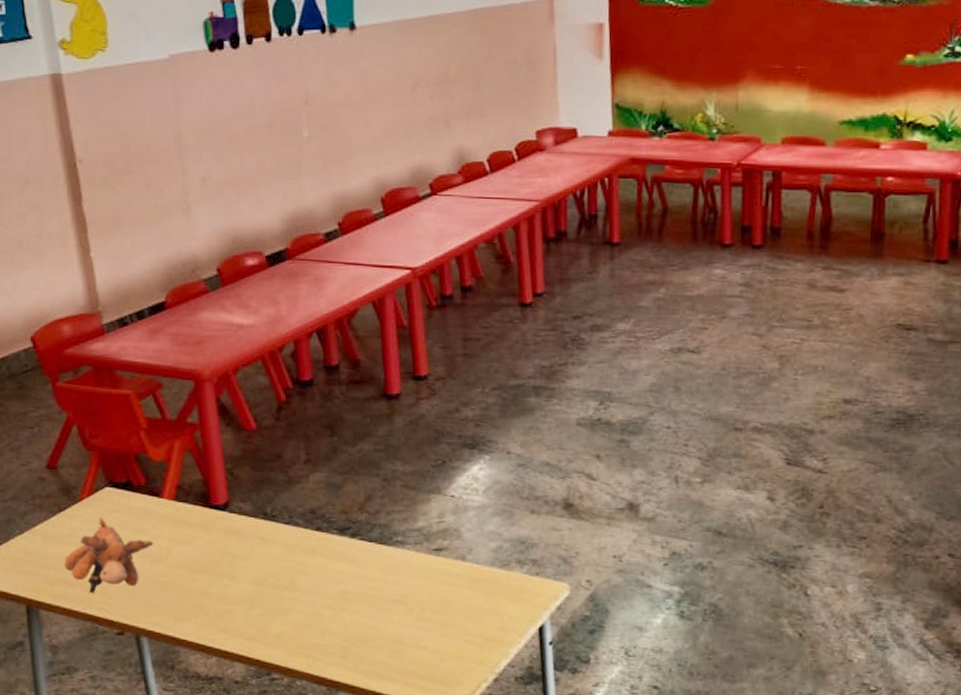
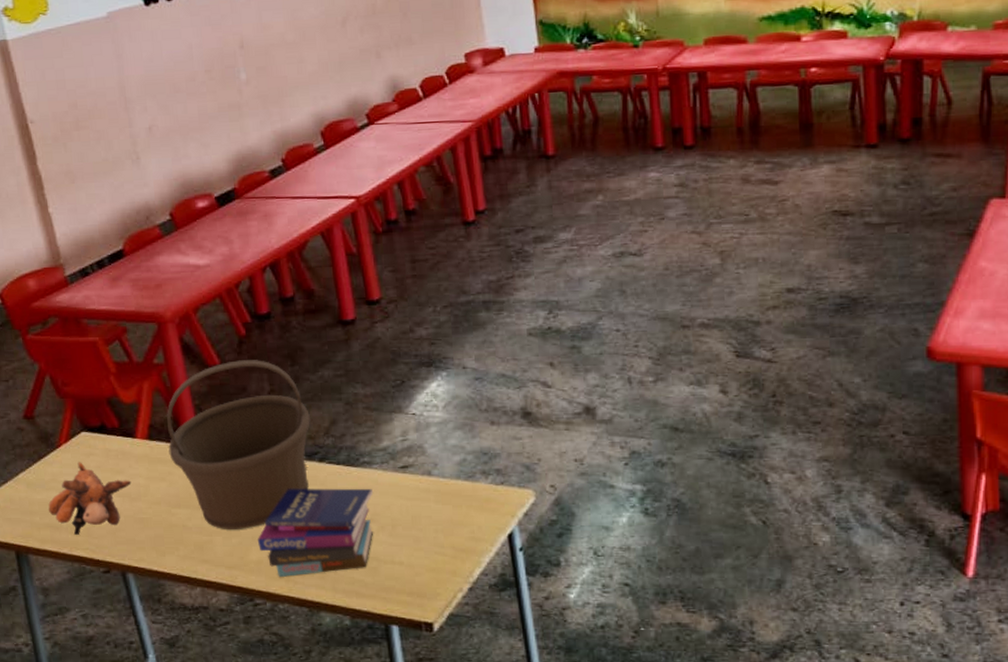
basket: none [195,426,345,601] -> present [167,360,310,529]
books: none [280,562,404,653] -> present [258,488,374,577]

